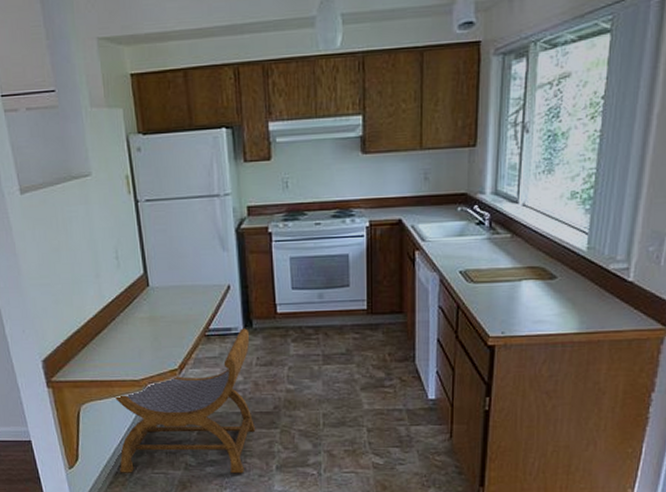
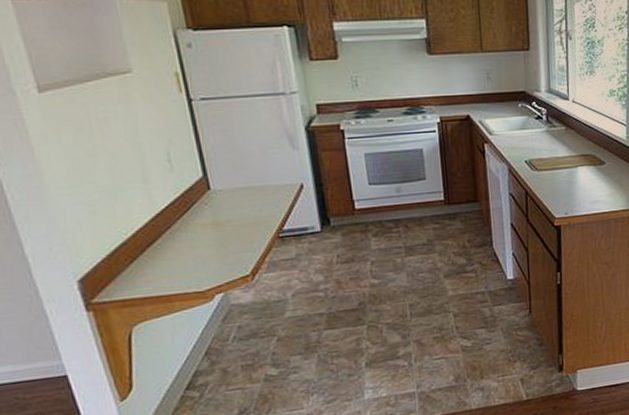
stool: present [113,328,256,474] -> none [172,227,342,396]

